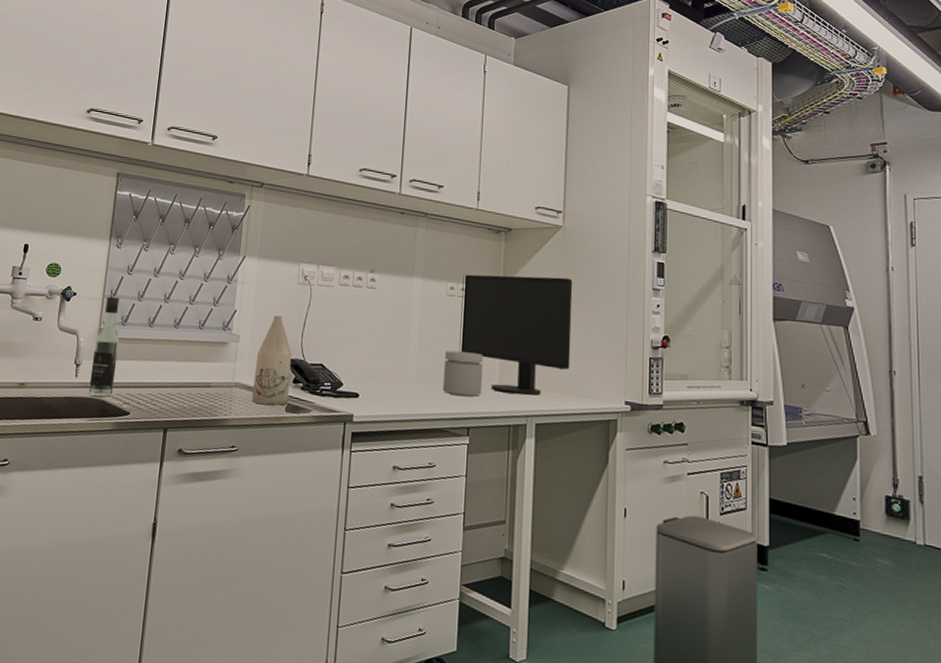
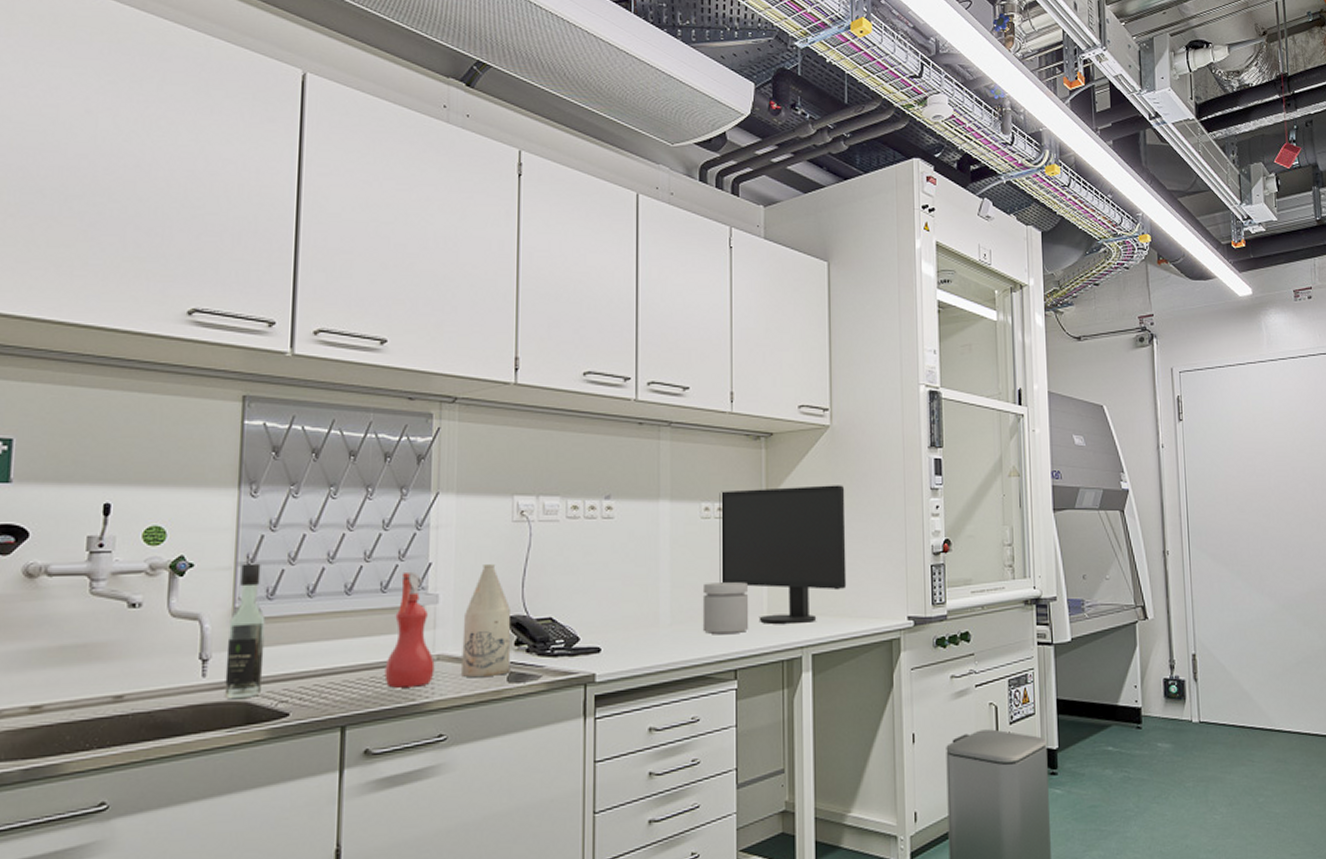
spray bottle: none [197,314,233,406] -> present [384,571,435,688]

